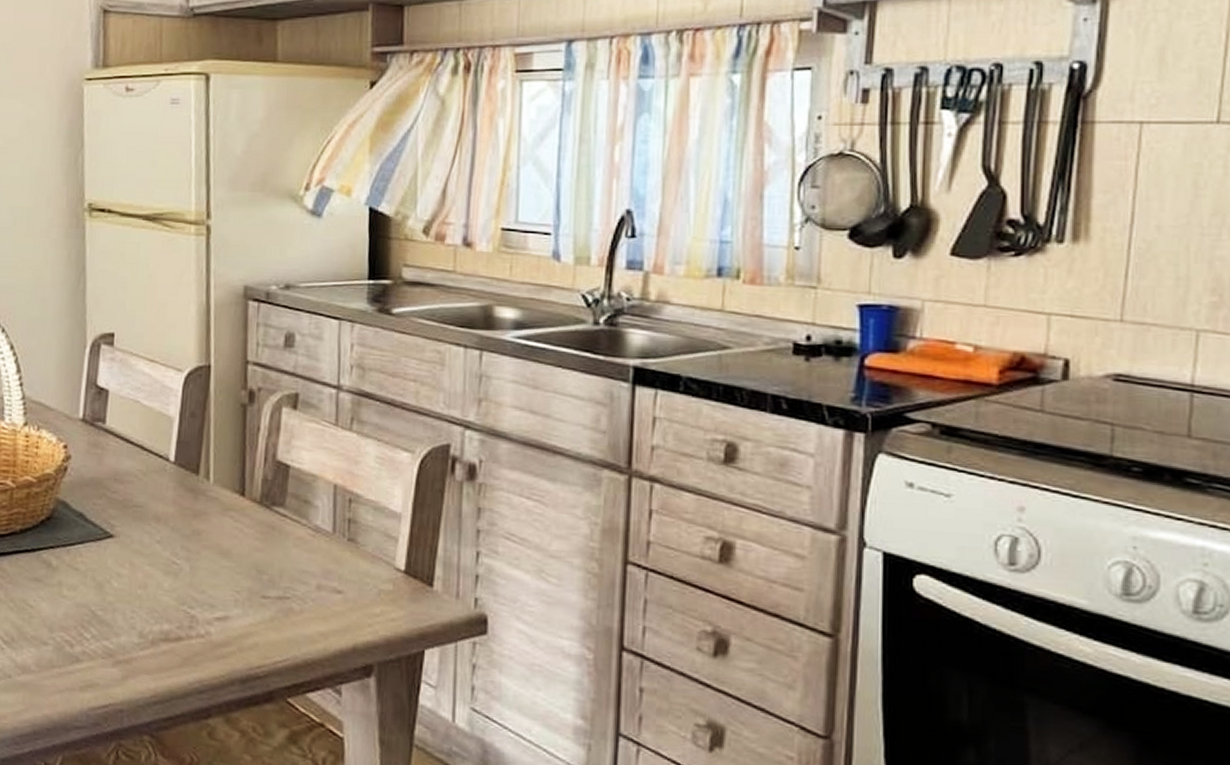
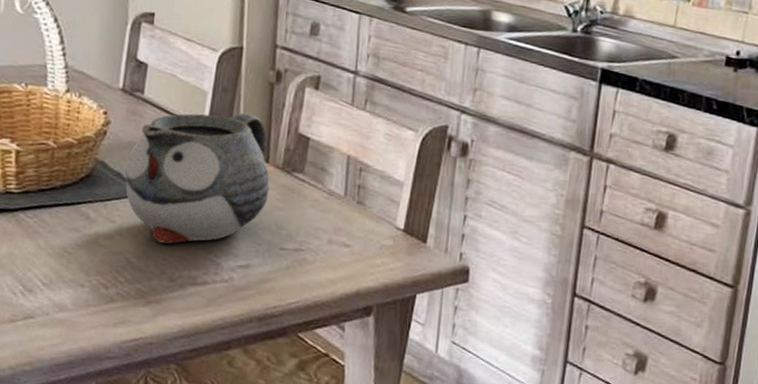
teapot: none [88,440,247,593] -> present [125,113,270,244]

